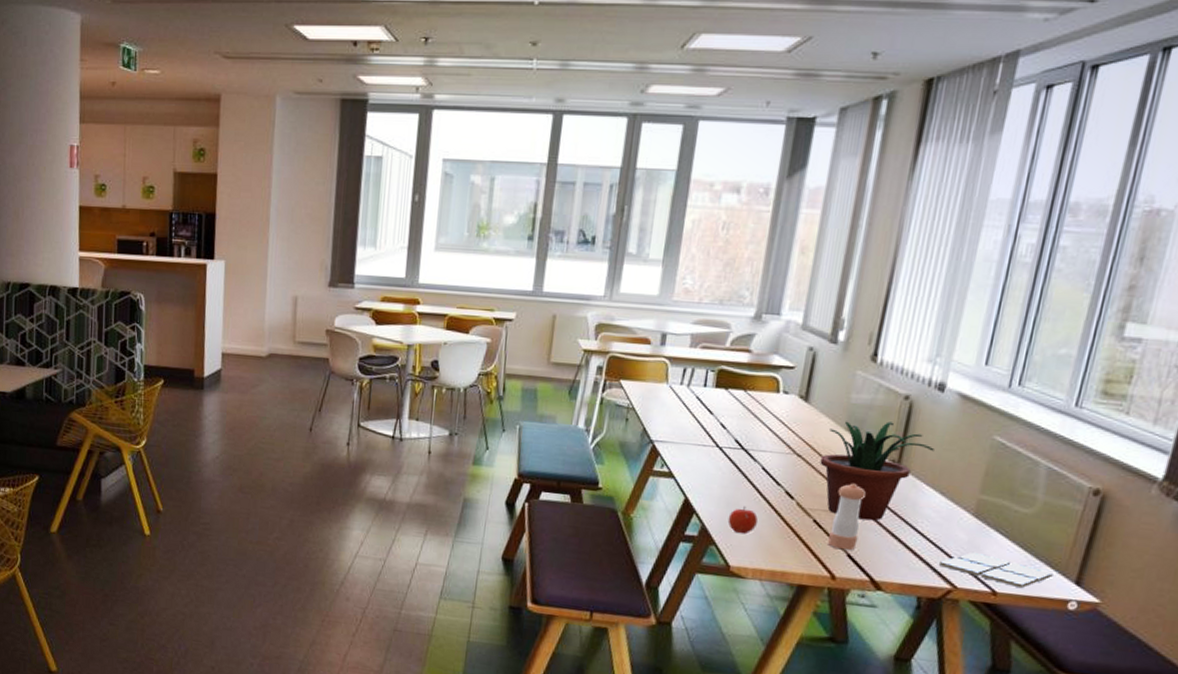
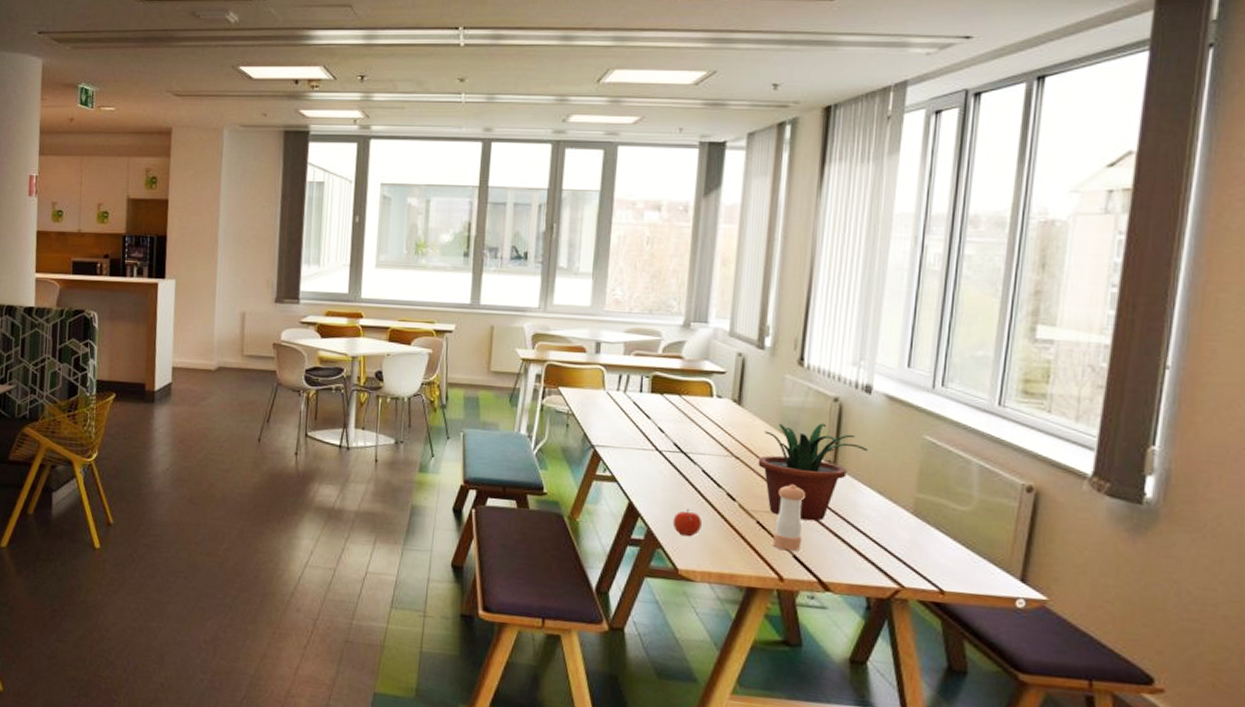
drink coaster: present [939,551,1053,589] -> none [885,550,998,587]

